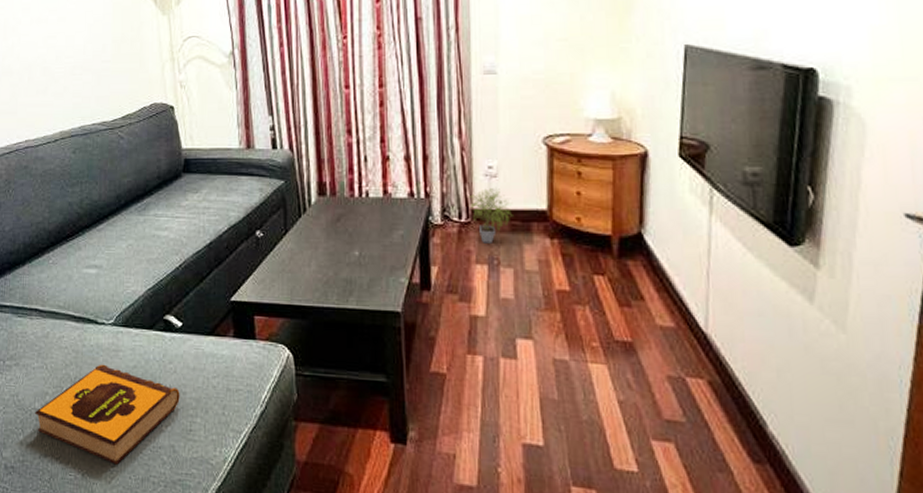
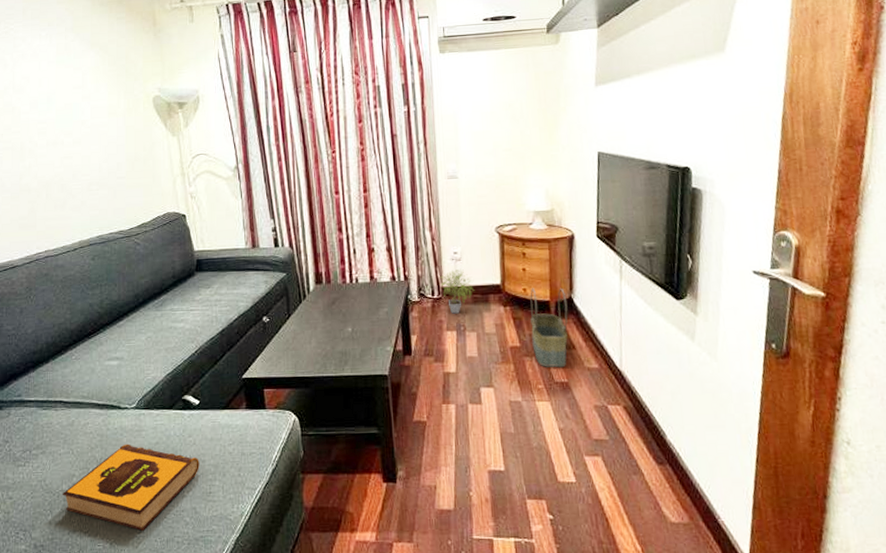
basket: none [585,217,636,323] -> present [530,288,568,368]

